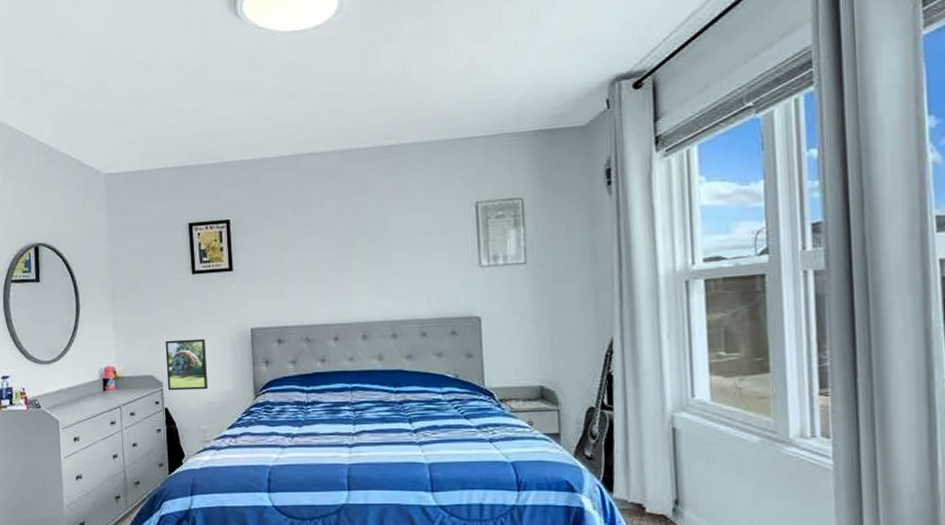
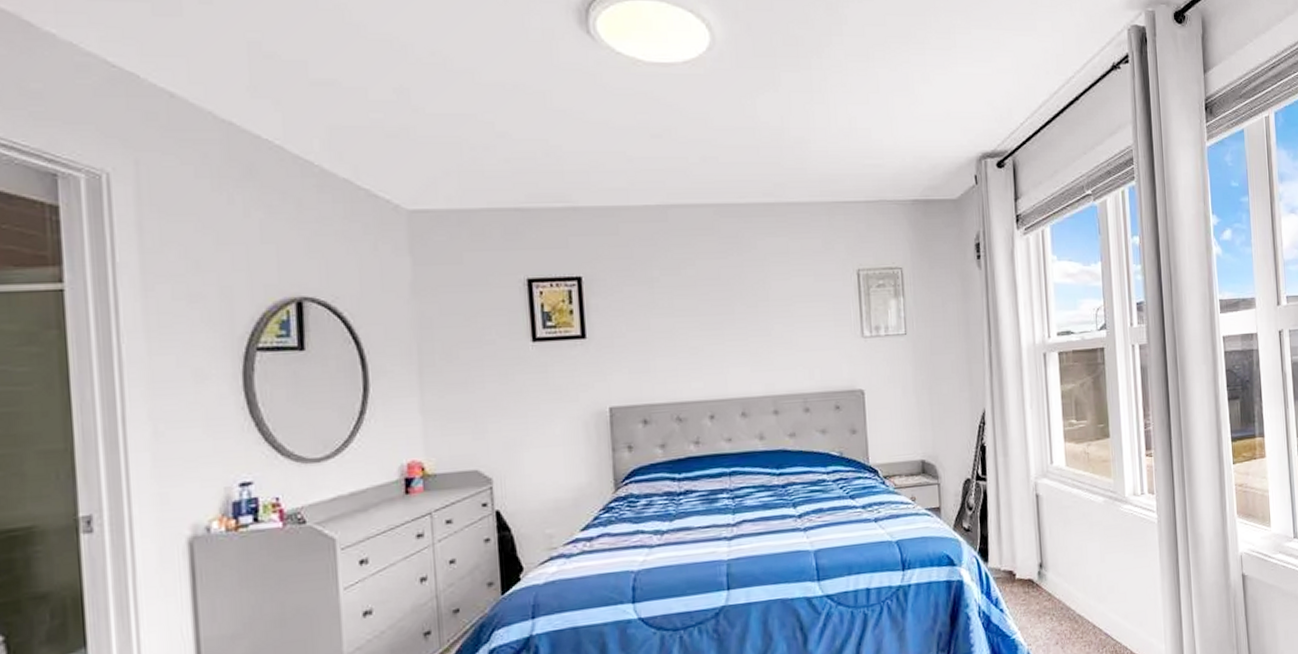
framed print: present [165,338,209,391] -> none [495,421,555,489]

